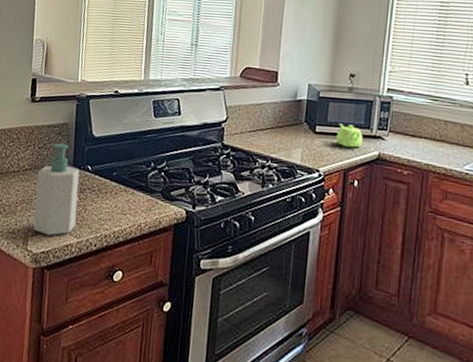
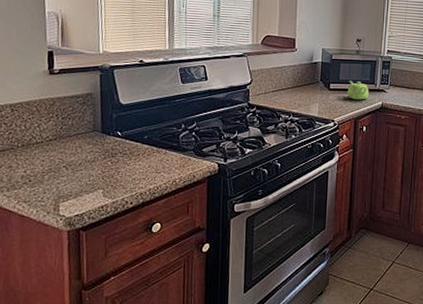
soap bottle: present [33,143,80,236] -> none [63,112,110,200]

